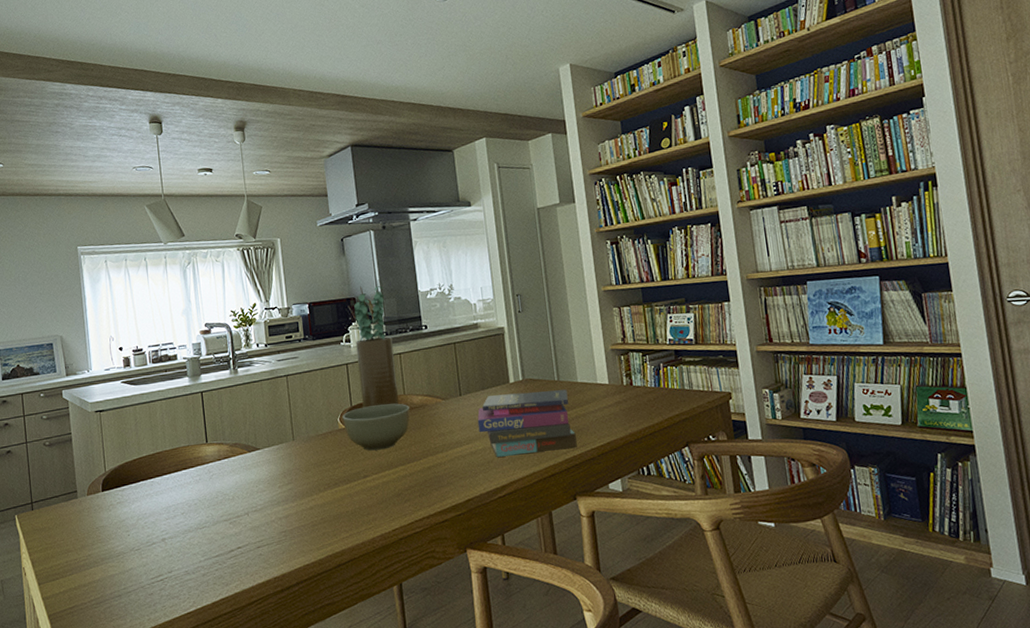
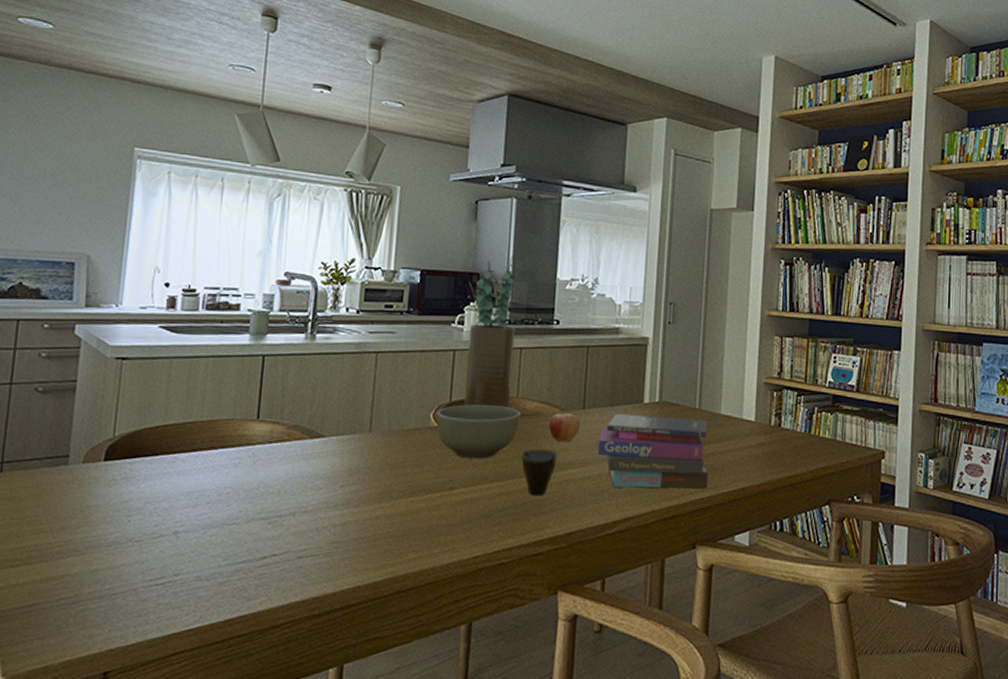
cup: none [416,433,447,473] -> present [521,449,558,495]
fruit: none [433,400,460,426] -> present [548,410,580,442]

